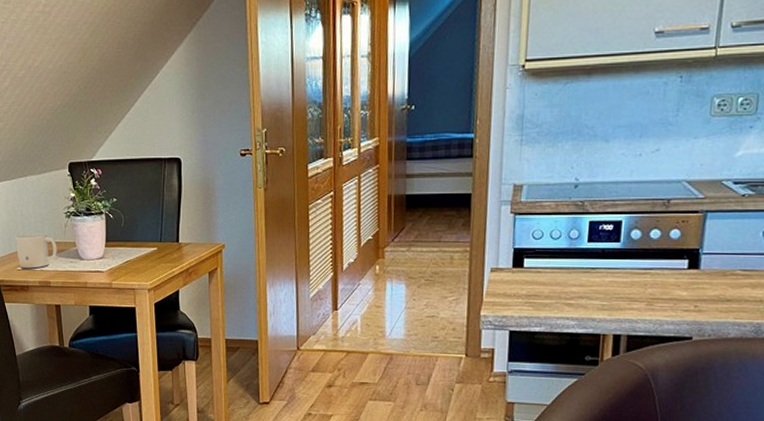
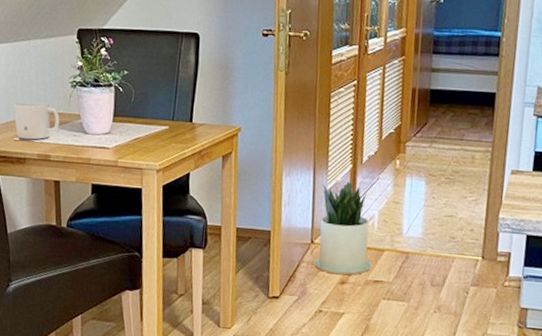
planter: none [300,287,357,379] -> present [313,180,372,275]

